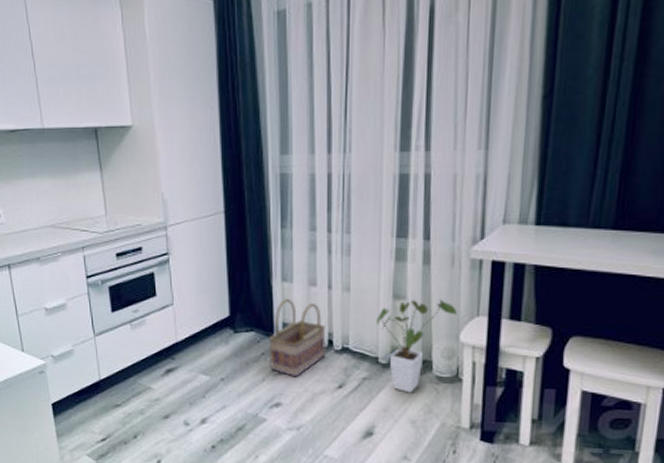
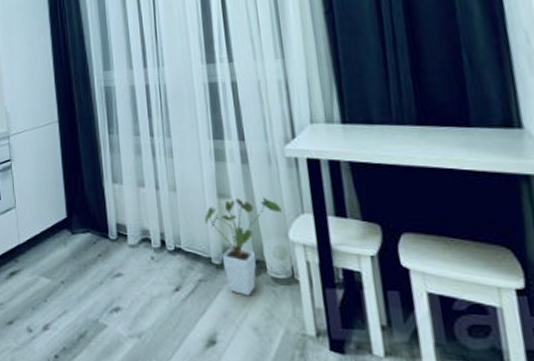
basket: present [268,299,326,378] -> none [104,200,160,280]

